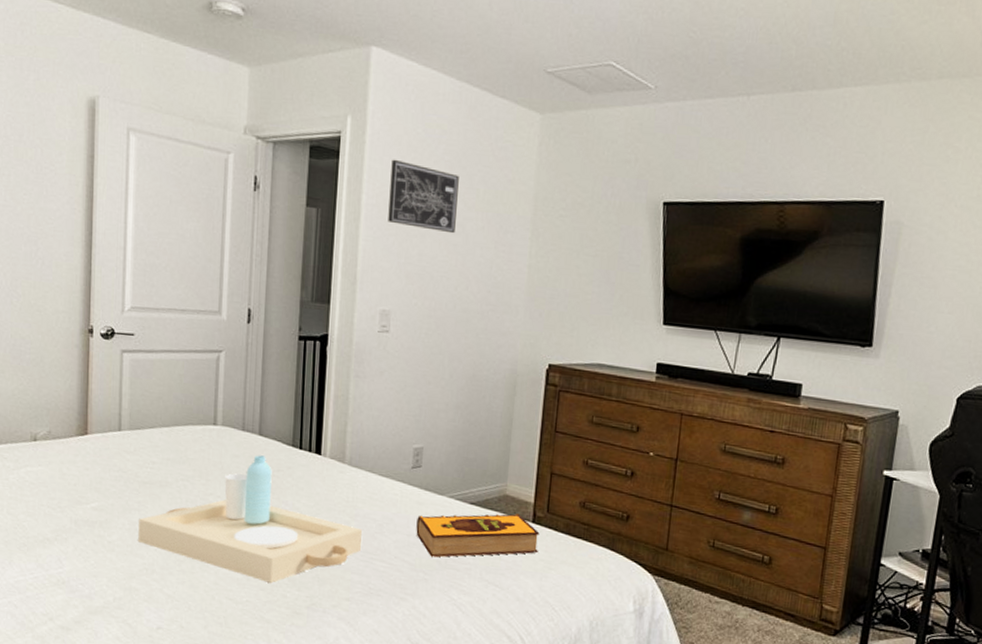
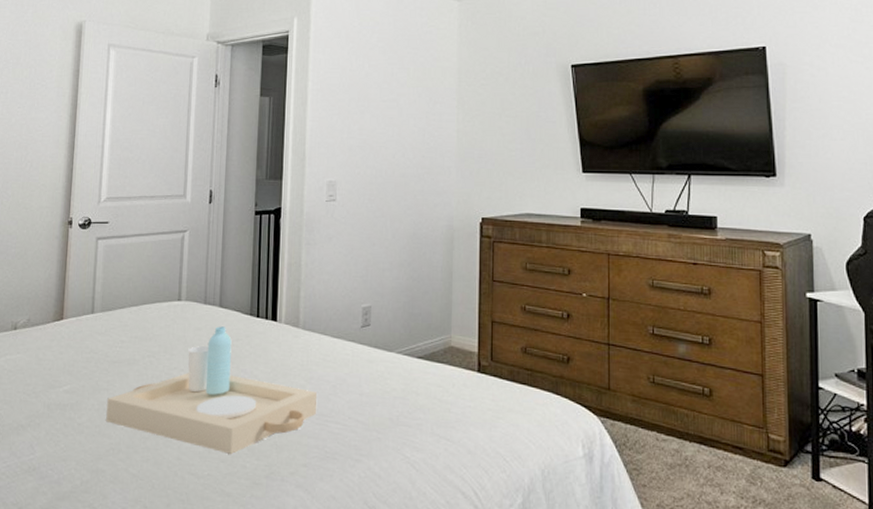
wall art: present [388,159,459,234] -> none [331,50,392,109]
hardback book: present [416,513,540,558] -> none [368,364,486,415]

